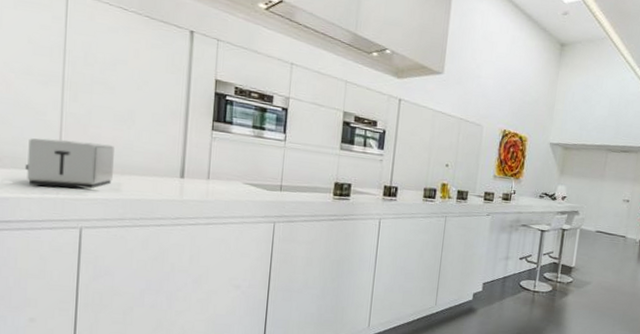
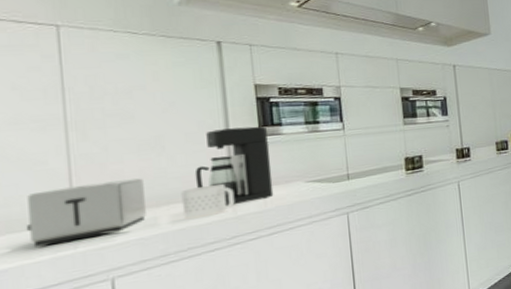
mug: none [140,164,183,195] -> present [181,184,235,220]
coffee maker: none [154,115,219,190] -> present [194,126,274,207]

